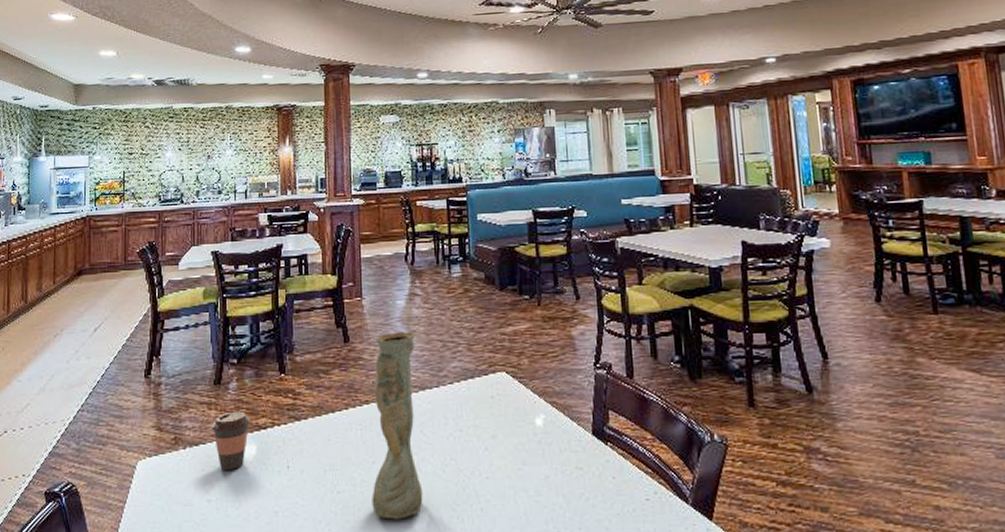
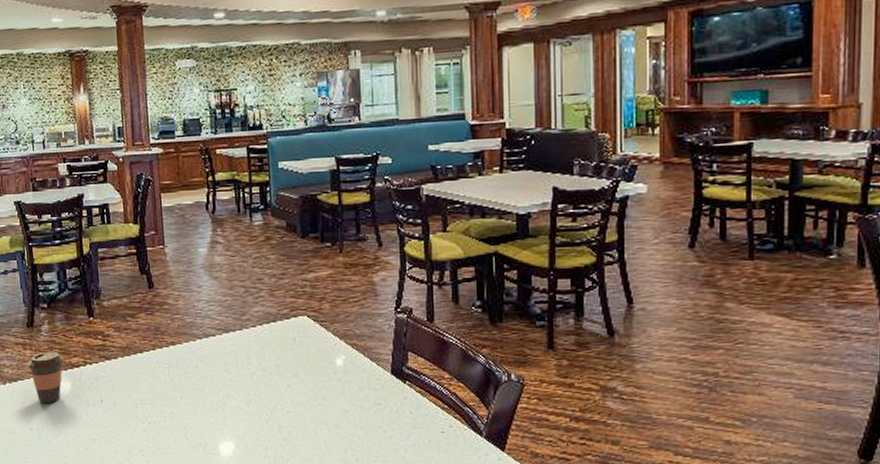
vase: present [372,331,423,519] -> none [179,278,229,447]

